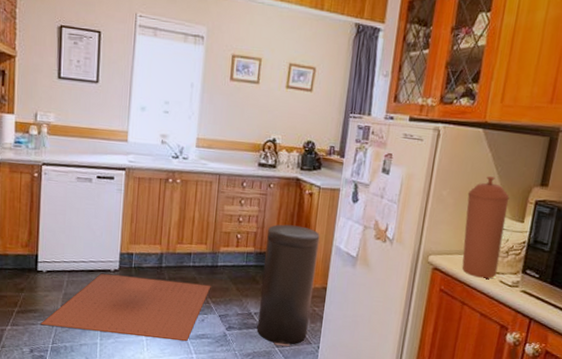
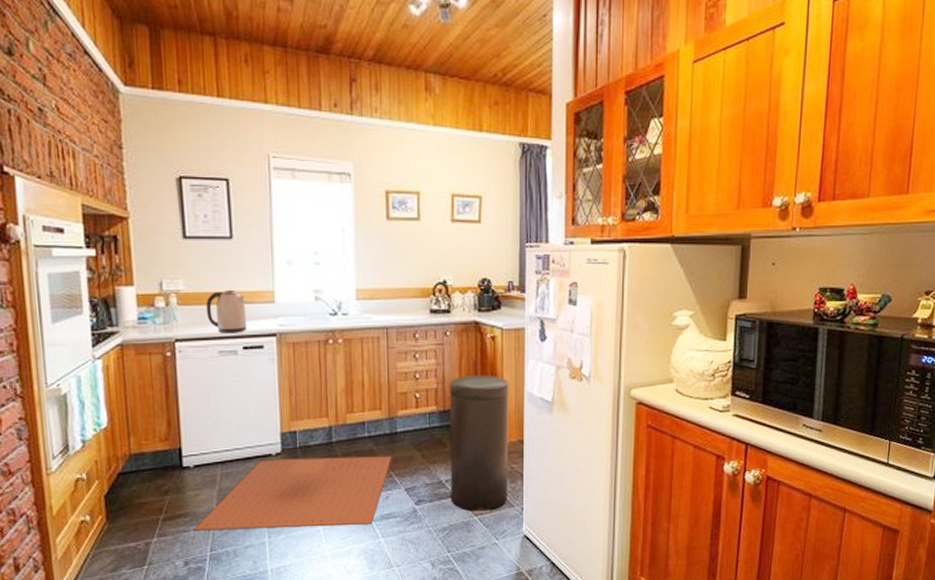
kettle: none [70,126,104,164] -> present [206,289,247,333]
canister: present [461,176,510,279] -> none [663,295,708,407]

